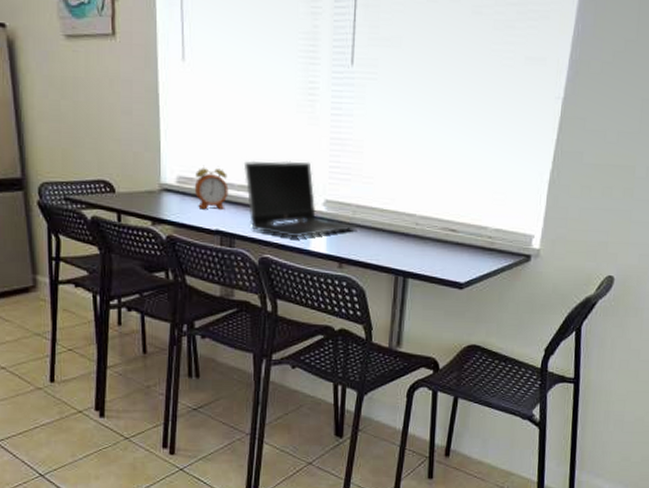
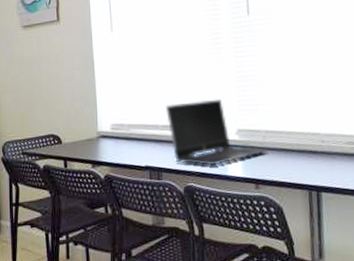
alarm clock: present [194,165,229,210] -> none [125,112,154,150]

